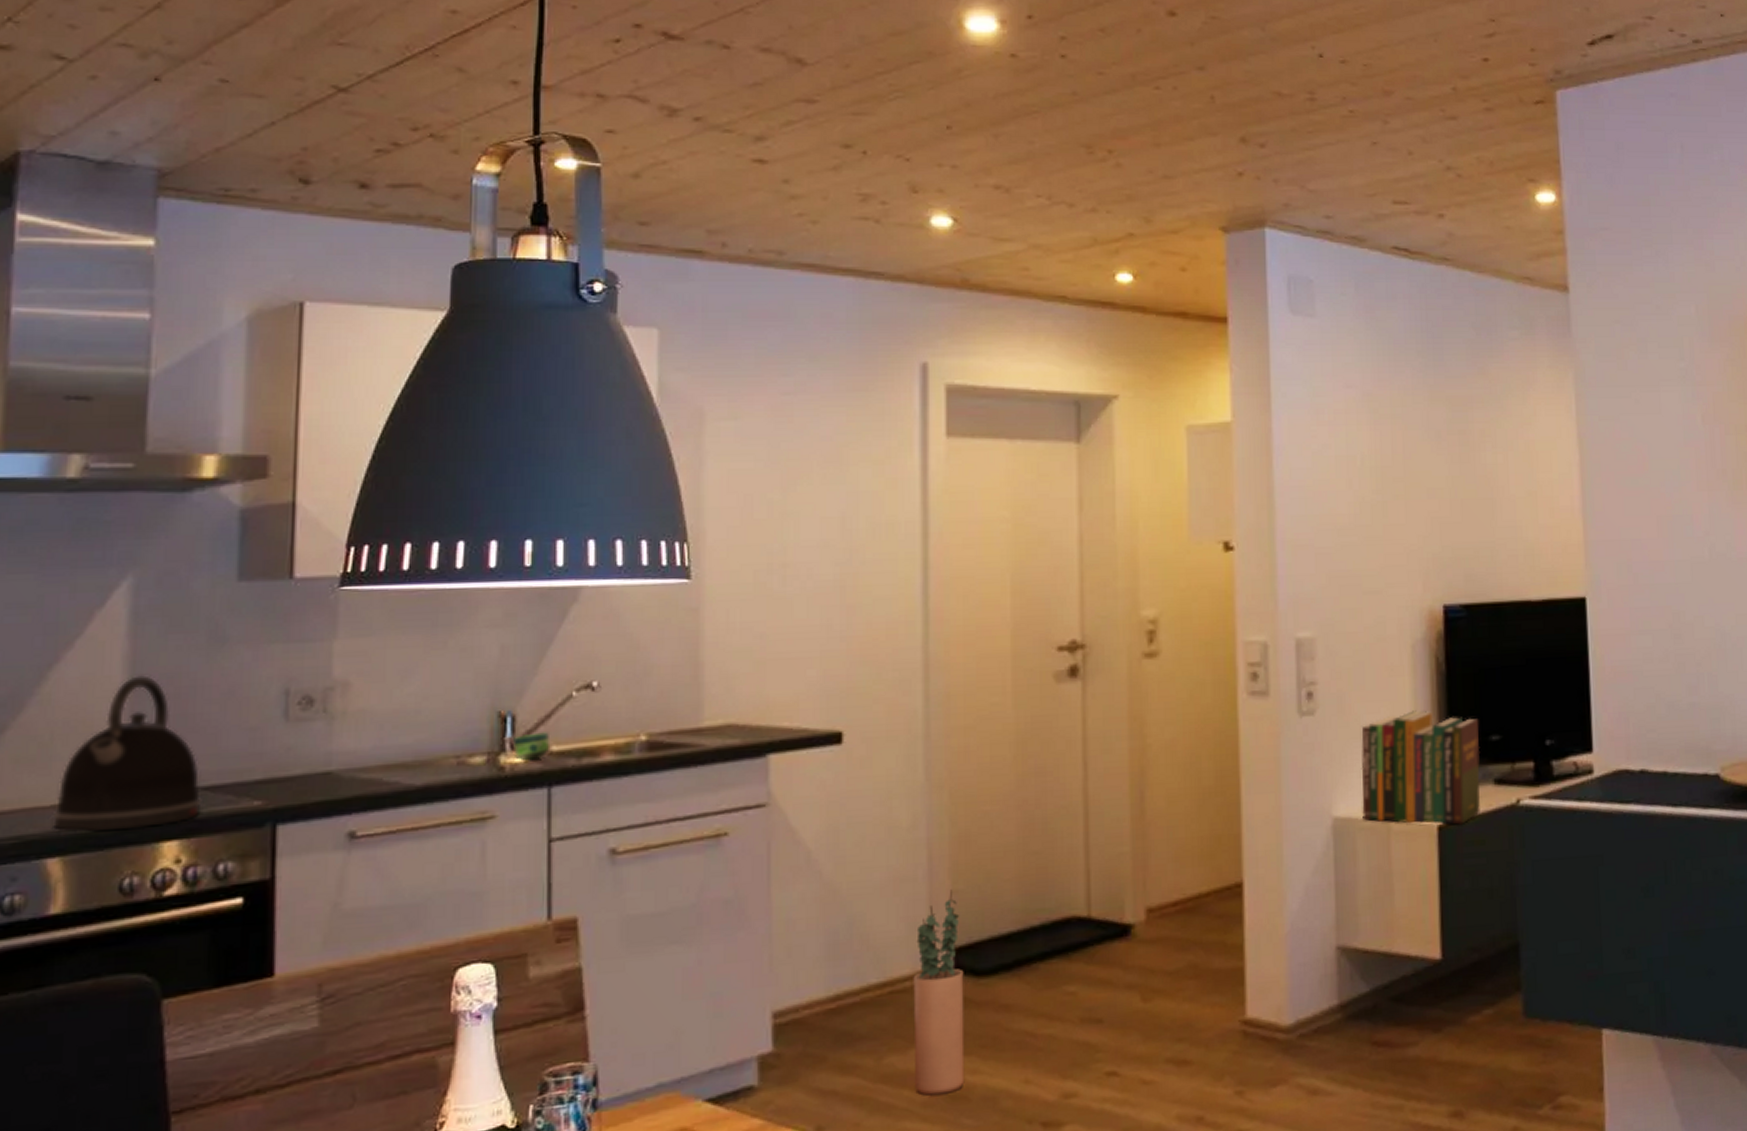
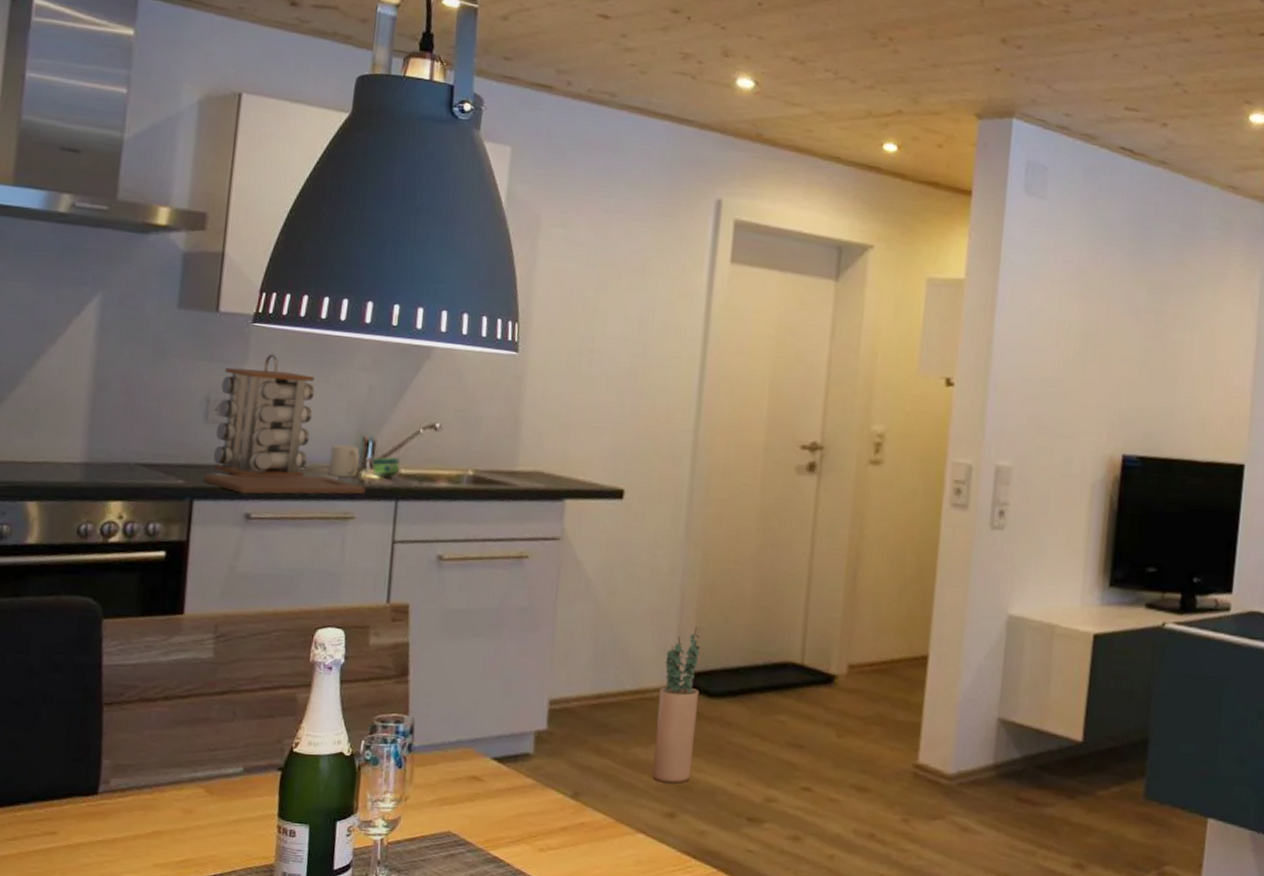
kettle: present [51,675,202,833] -> none [33,371,141,489]
cutting board: none [288,768,507,808] -> present [203,473,366,495]
spice rack: none [299,621,430,787] -> present [213,353,315,477]
mug: none [455,725,496,768] -> present [327,444,360,478]
books: present [1361,710,1480,825] -> none [1032,538,1140,636]

